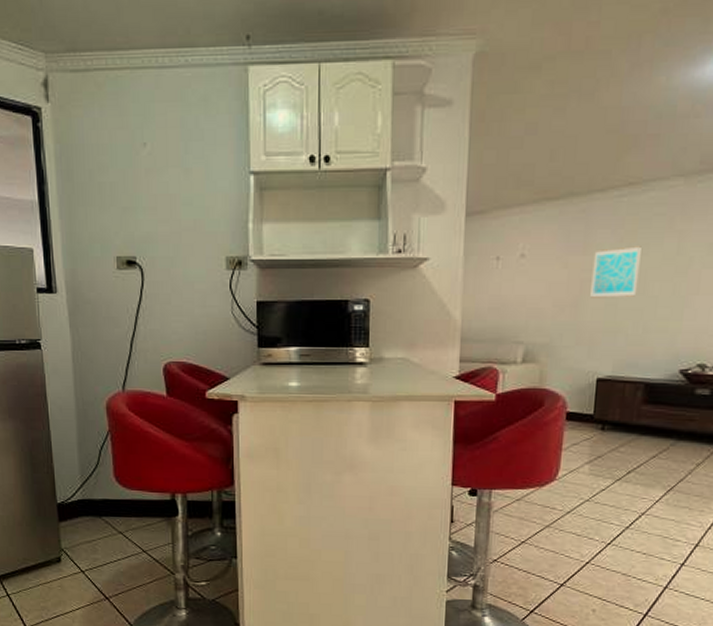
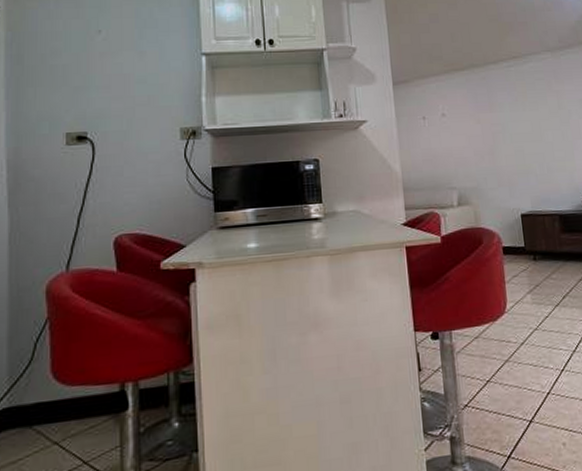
wall art: present [590,246,641,298] -> none [499,103,536,147]

